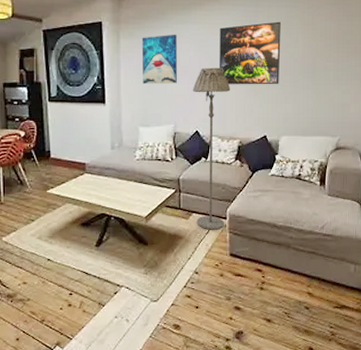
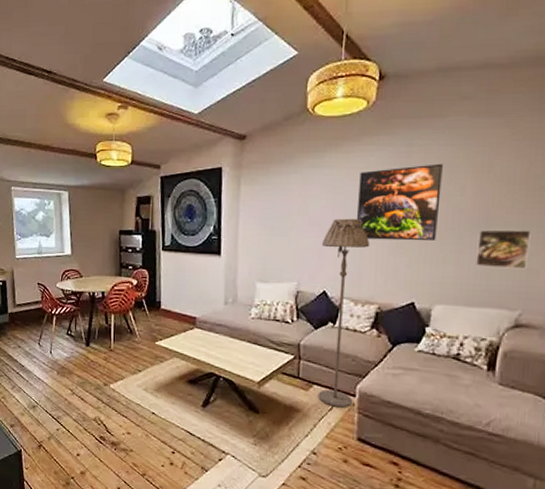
wall art: present [141,34,177,85] -> none [263,179,306,236]
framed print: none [308,74,343,105] -> present [476,229,531,270]

